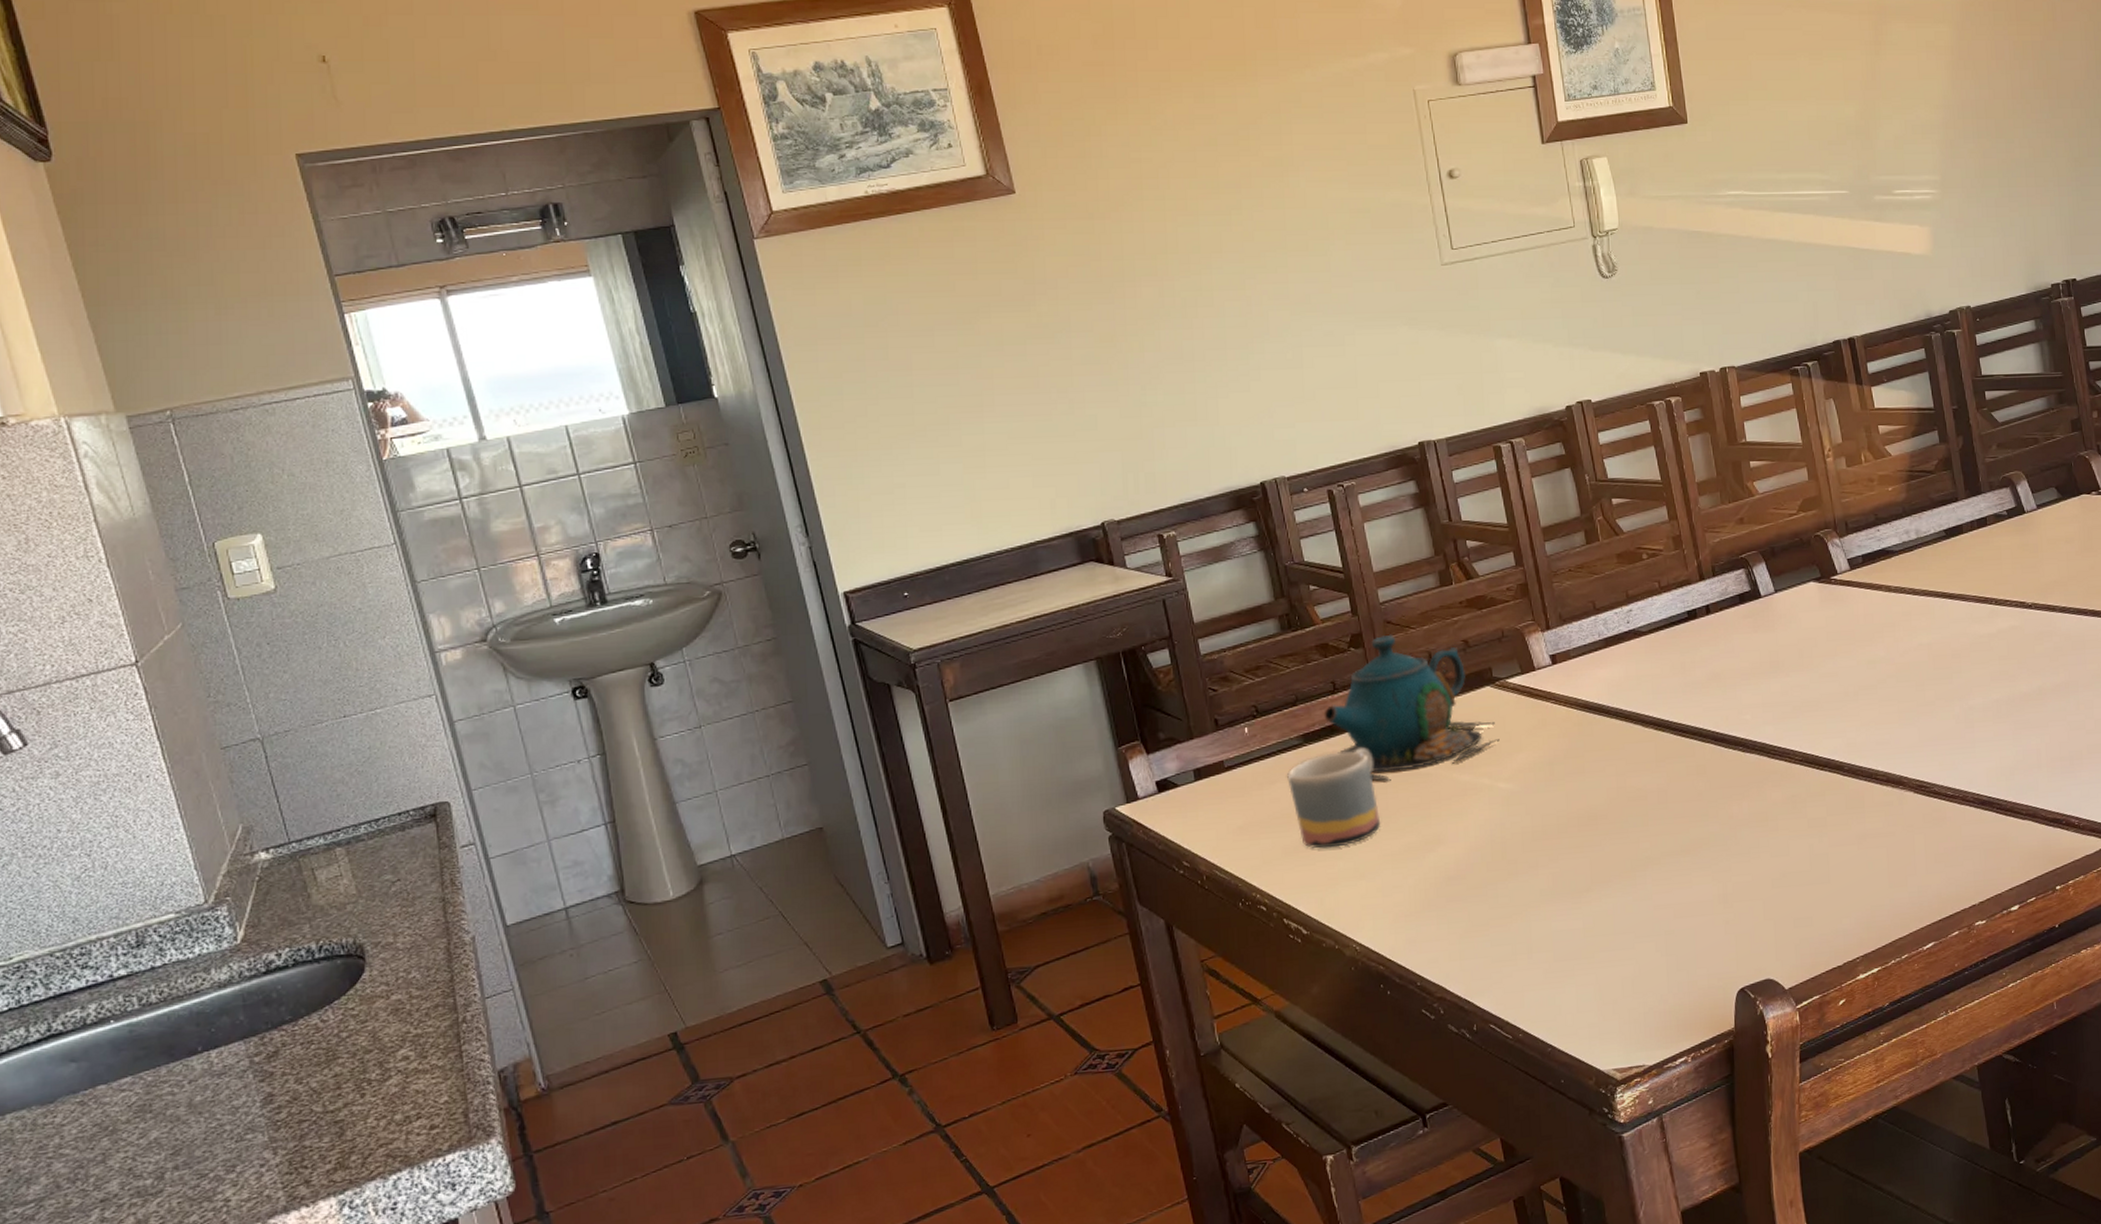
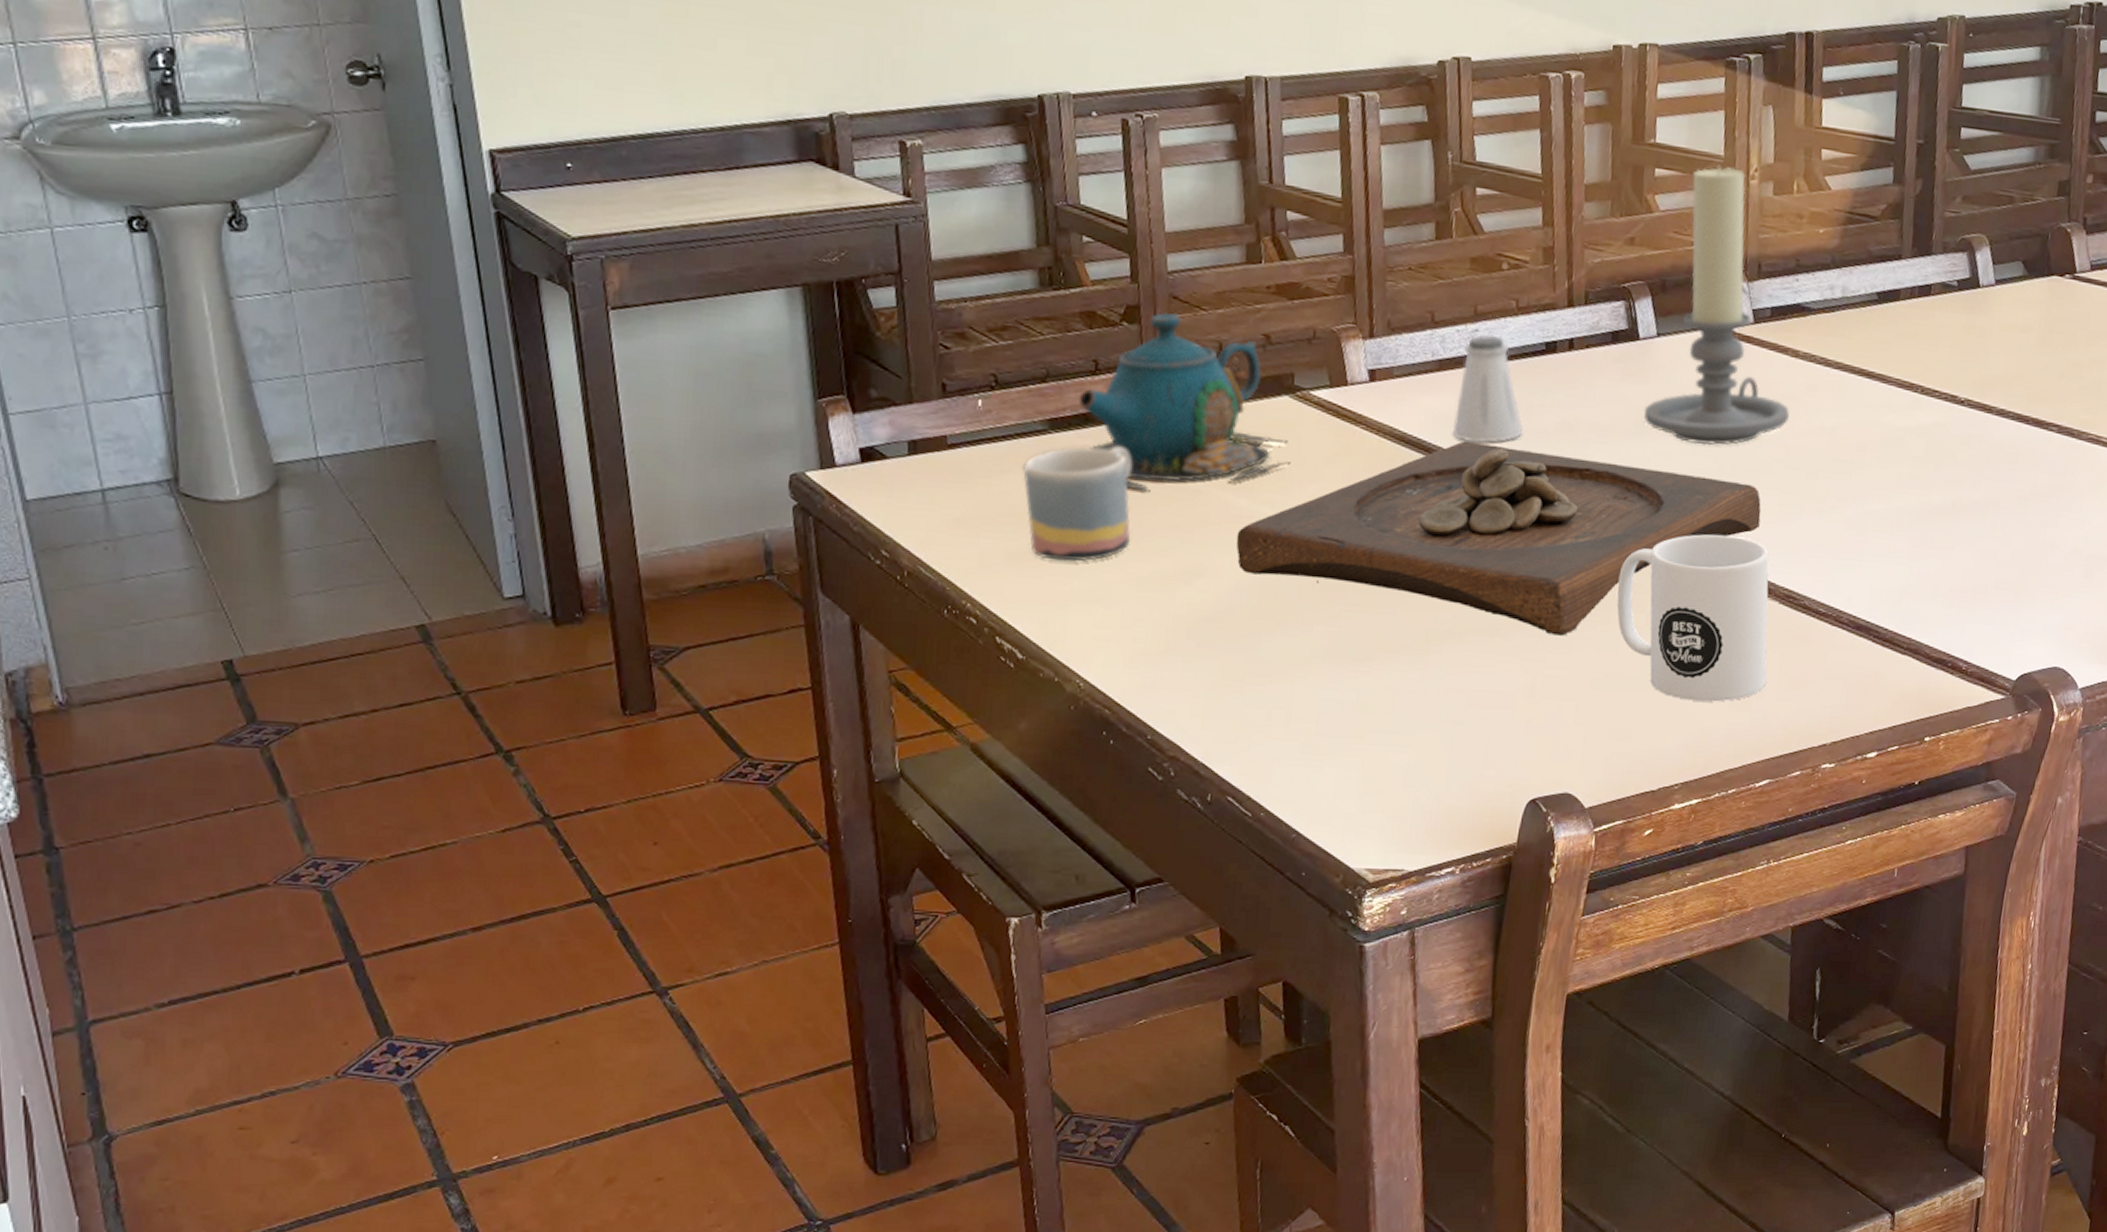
wooden tray: none [1465,699,1886,848] -> present [1236,441,1762,636]
saltshaker: none [1622,612,1682,700] -> present [1453,334,1524,443]
candle holder: none [1775,450,1893,674] -> present [1644,164,1790,446]
mug: none [1779,743,1916,886] -> present [1616,534,1769,702]

